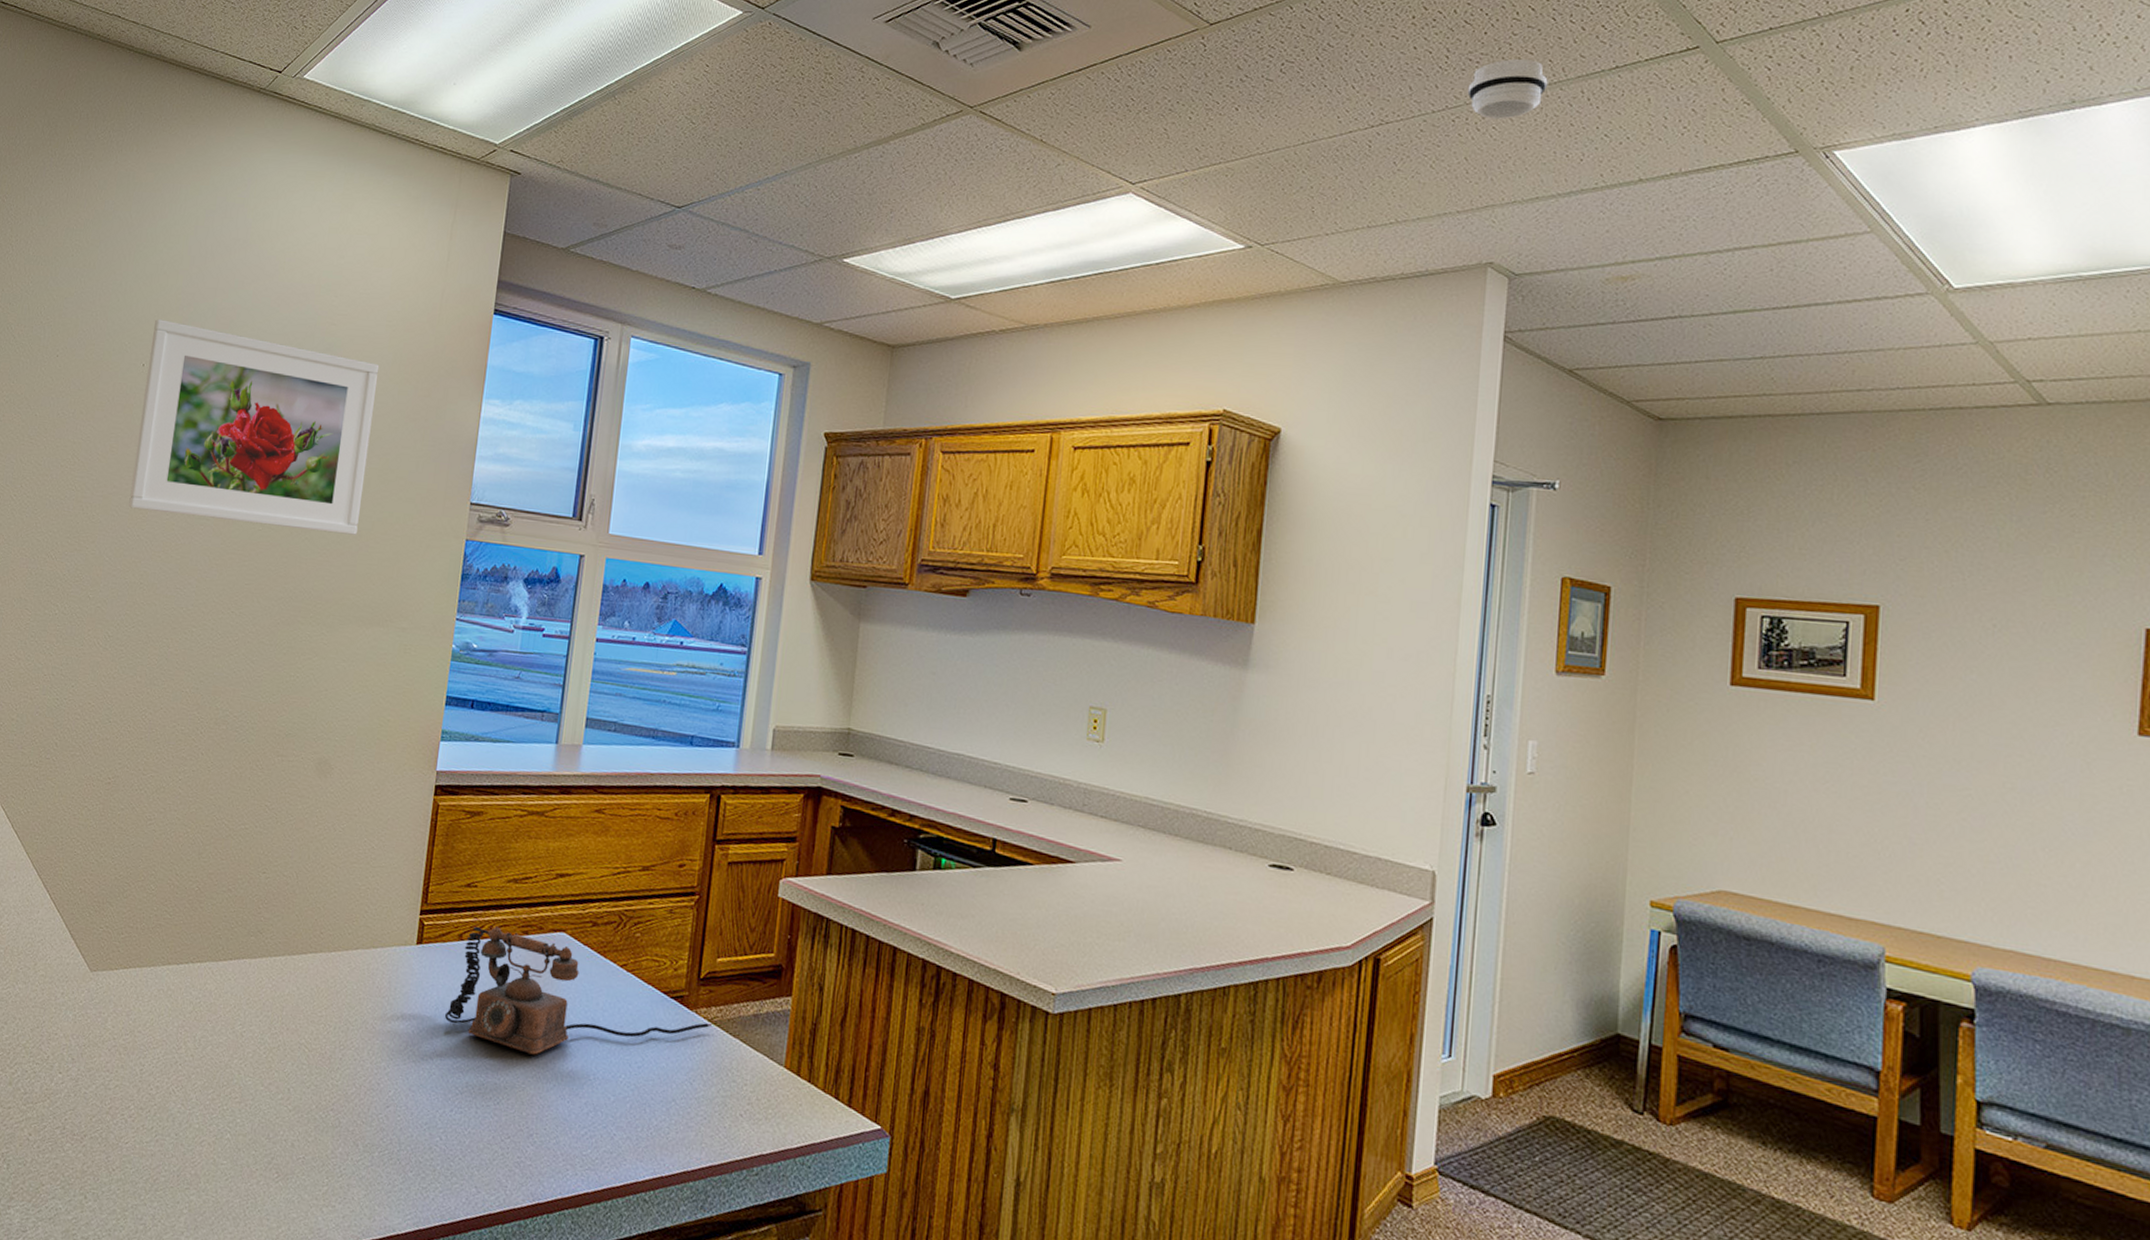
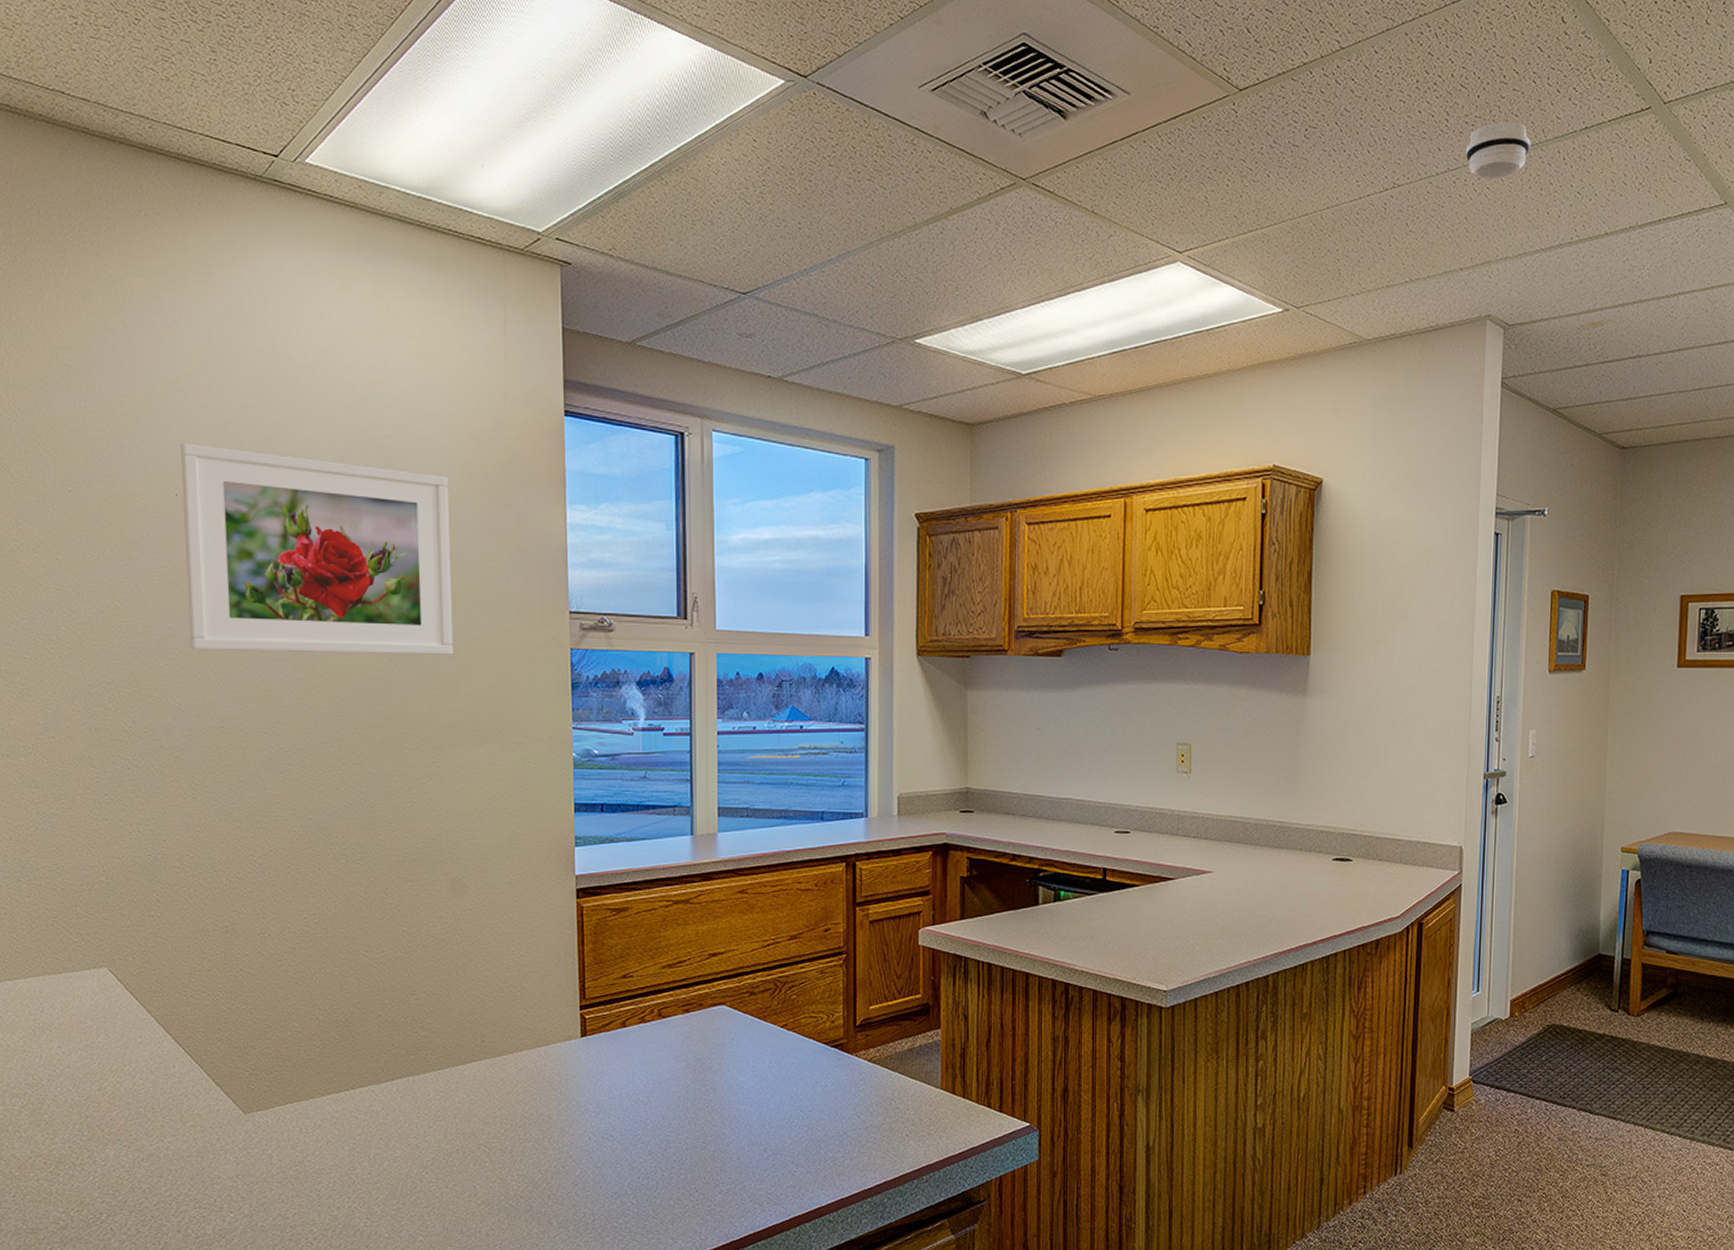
telephone: present [445,926,712,1055] -> none [620,1009,871,1117]

